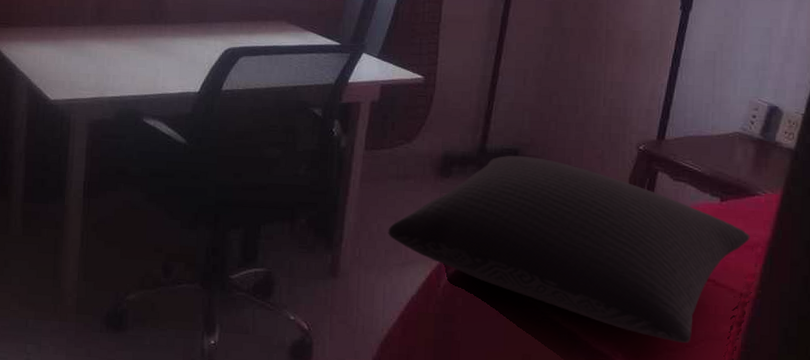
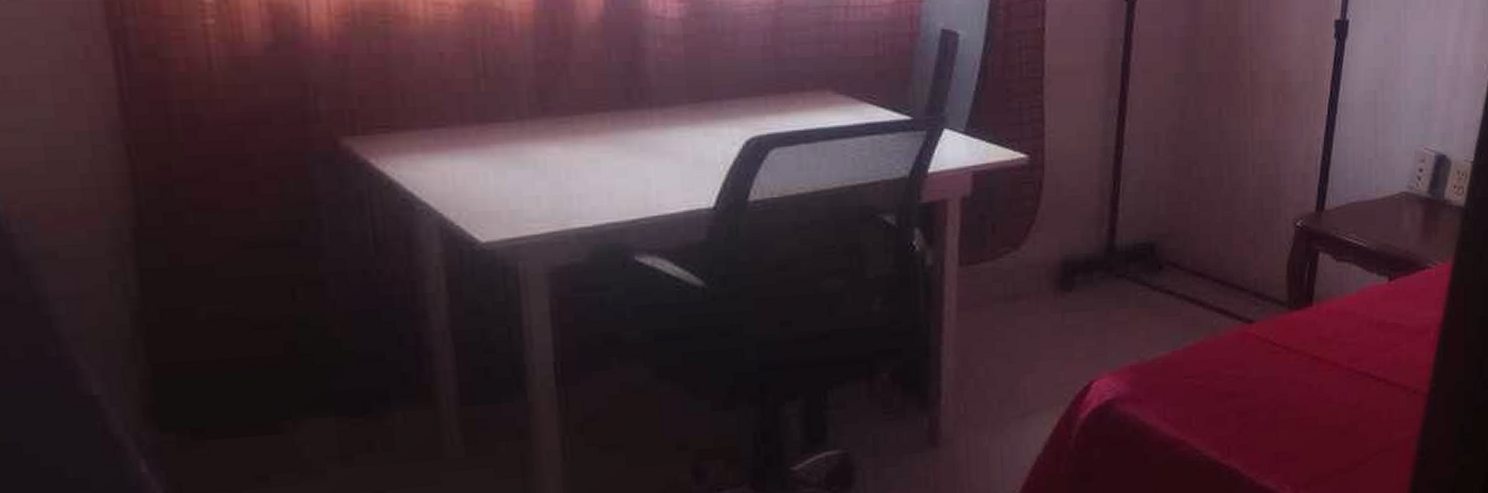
pillow: present [388,155,750,343] -> none [999,250,1422,461]

